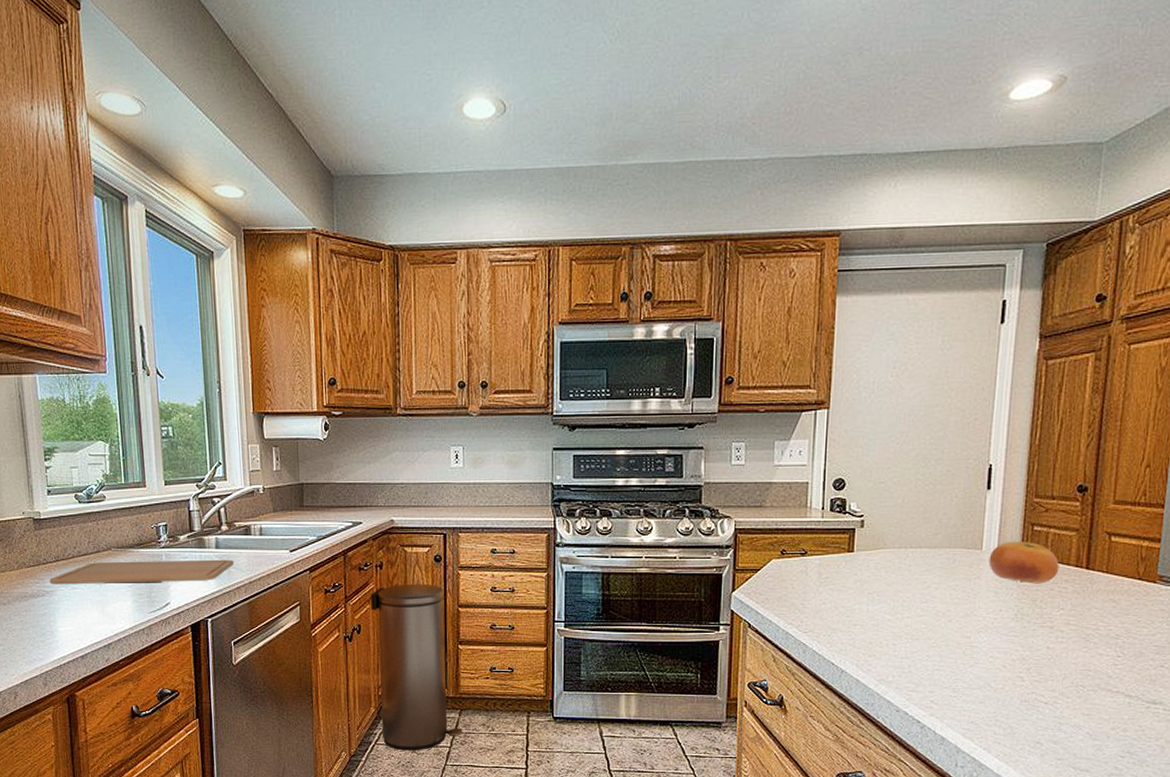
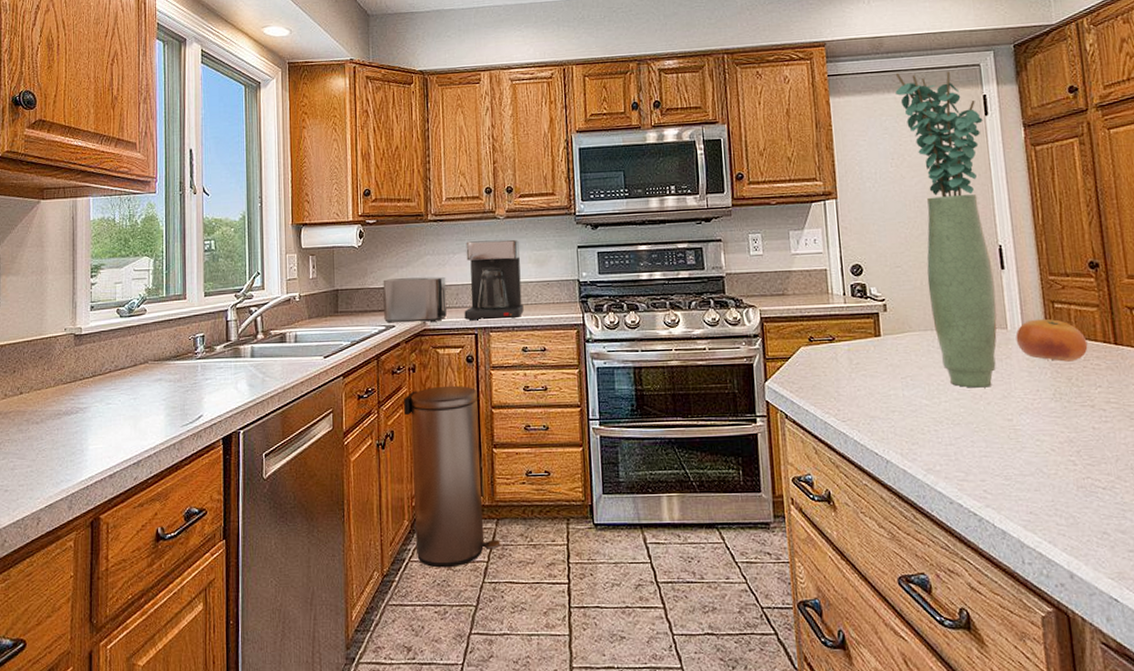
chopping board: present [49,559,234,585] -> none [84,368,268,401]
toaster: none [349,474,417,520] -> present [383,276,448,324]
coffee maker: none [433,438,494,520] -> present [464,239,524,321]
vase: none [908,270,998,606] -> present [895,71,997,388]

